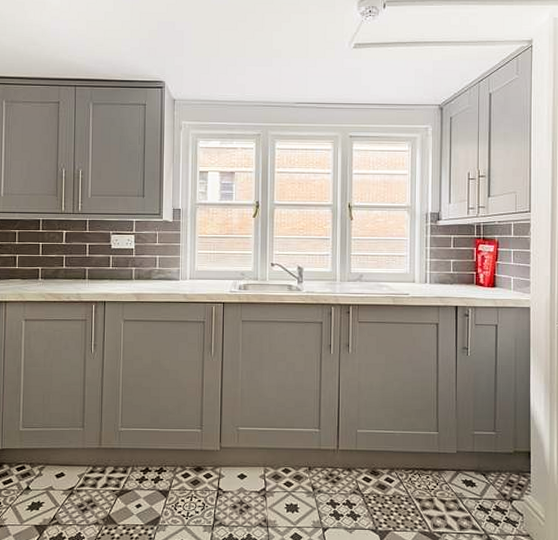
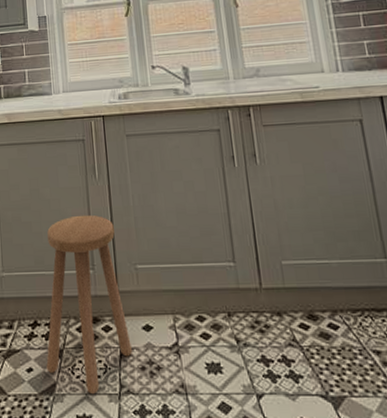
stool: none [153,384,227,525] -> present [46,214,132,394]

